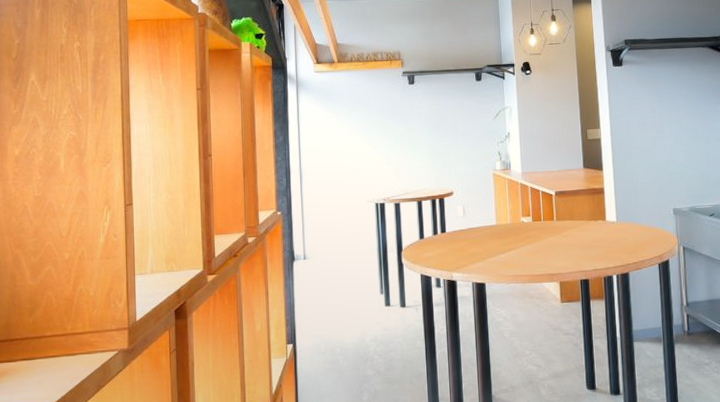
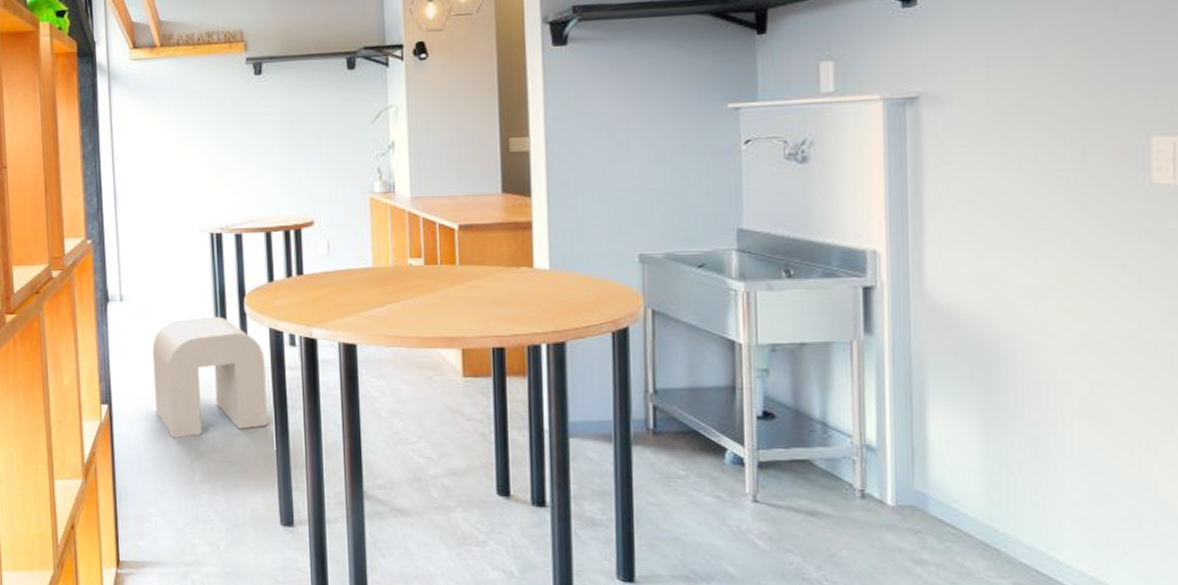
stool: none [329,267,420,368] -> present [152,316,268,439]

